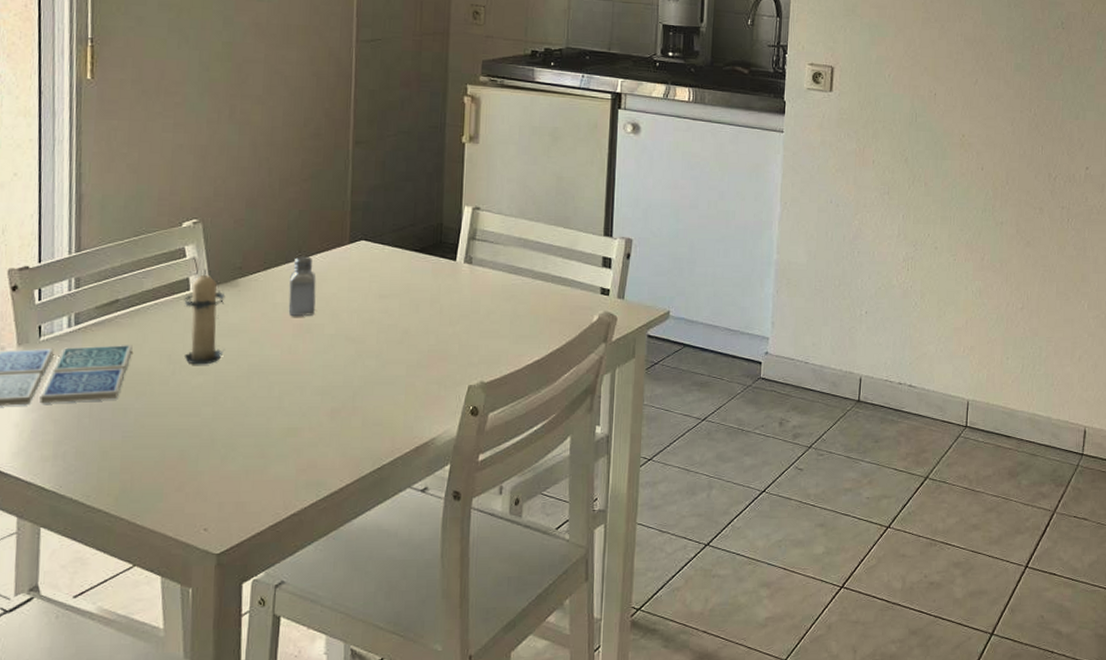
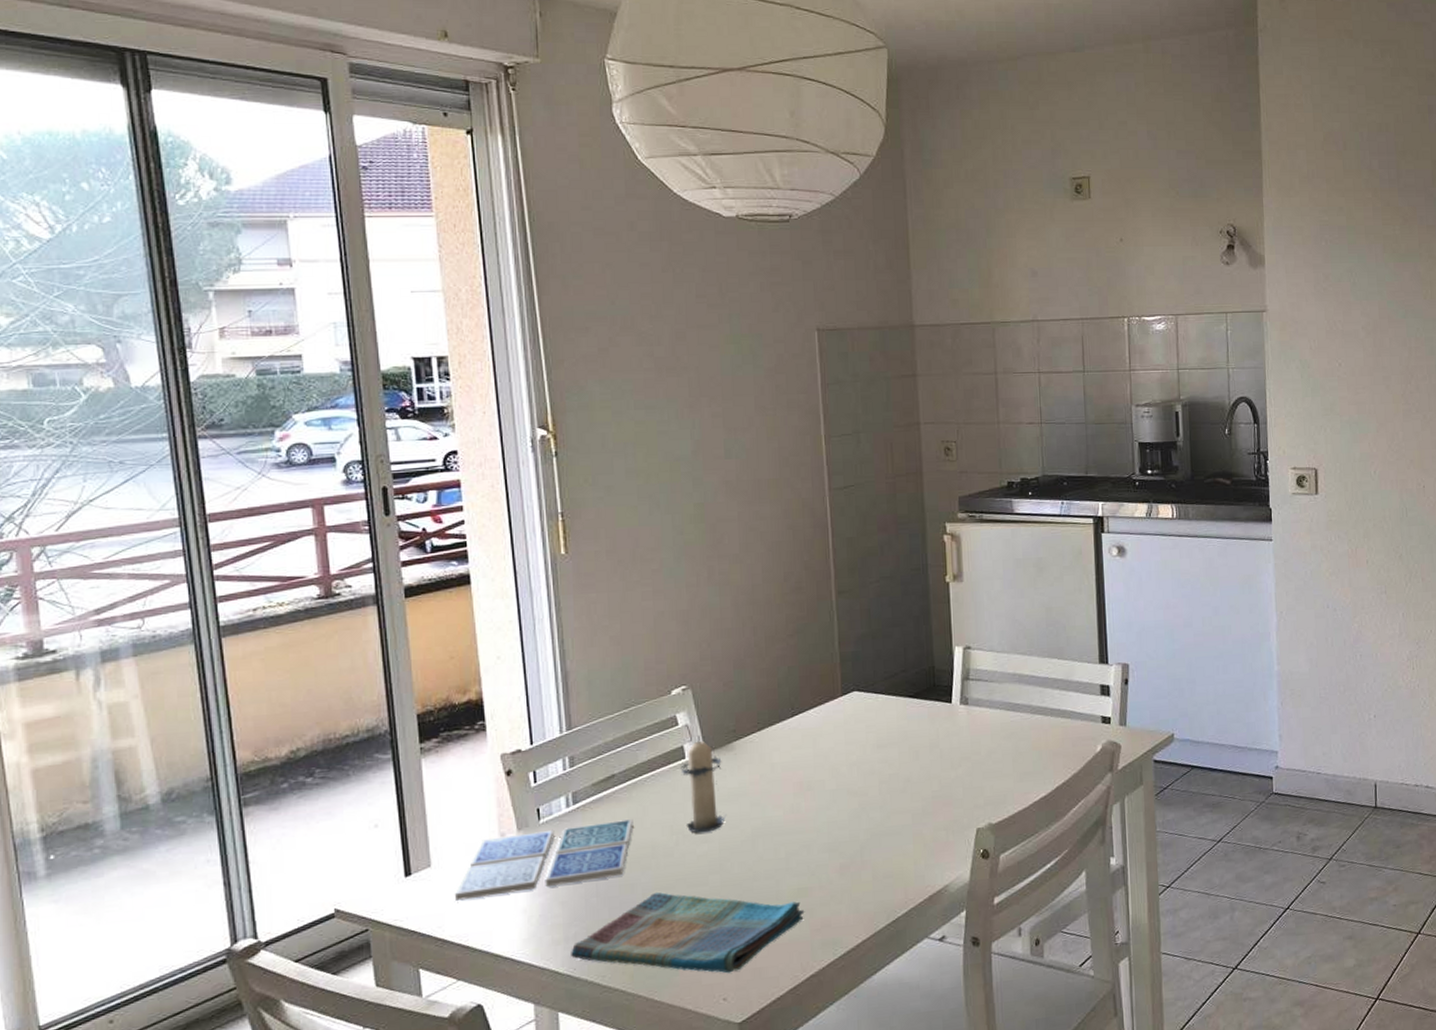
dish towel: none [58,419,293,505] -> present [571,892,805,974]
saltshaker: present [288,256,317,316] -> none [785,712,814,774]

